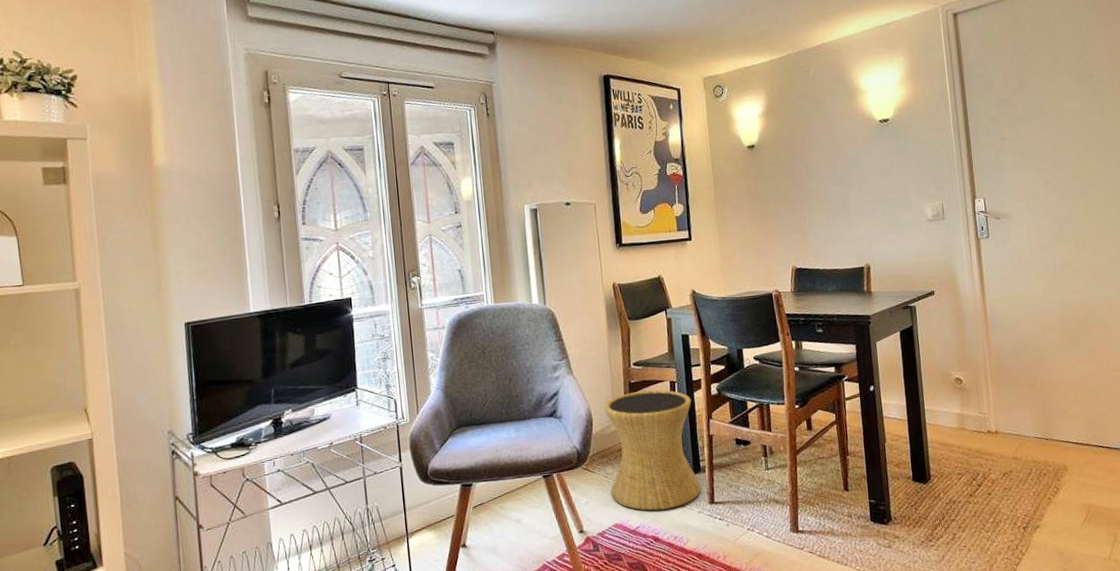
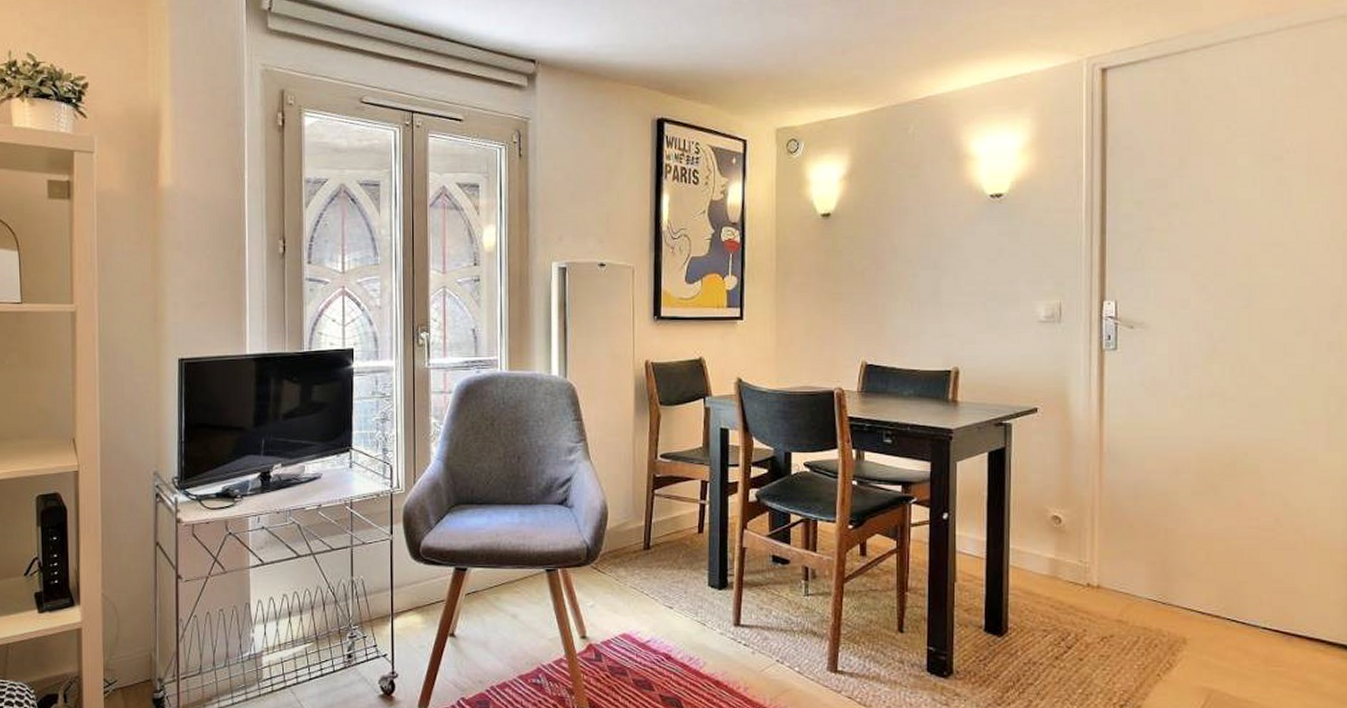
side table: present [604,390,702,511] -> none [621,488,727,625]

